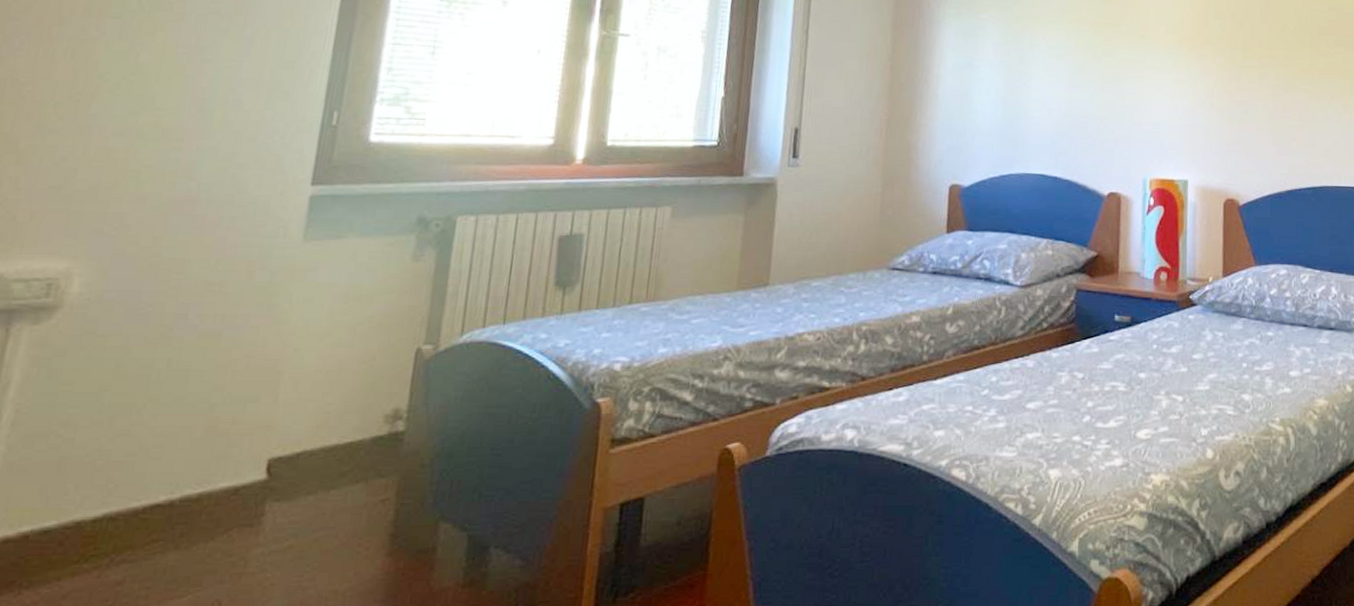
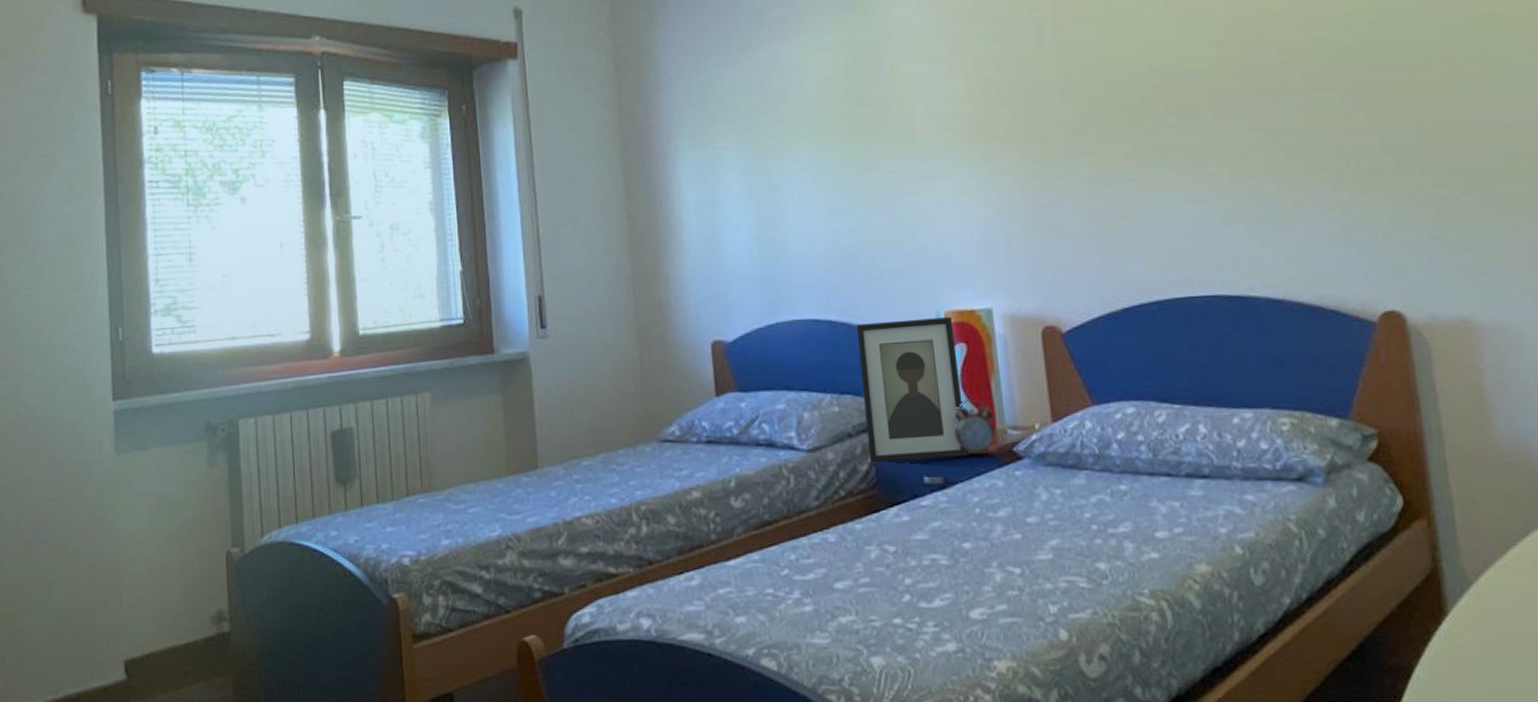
picture frame: none [1072,182,1156,302] -> present [856,317,969,463]
alarm clock: none [1144,252,1179,300] -> present [953,398,995,455]

